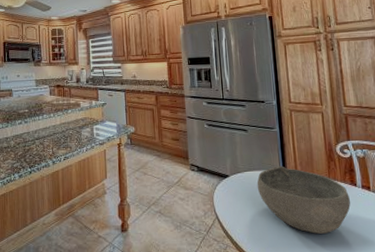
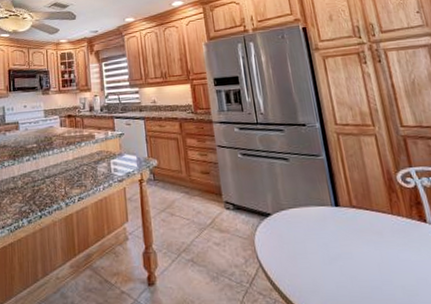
bowl: present [257,166,351,234] -> none [305,200,422,283]

